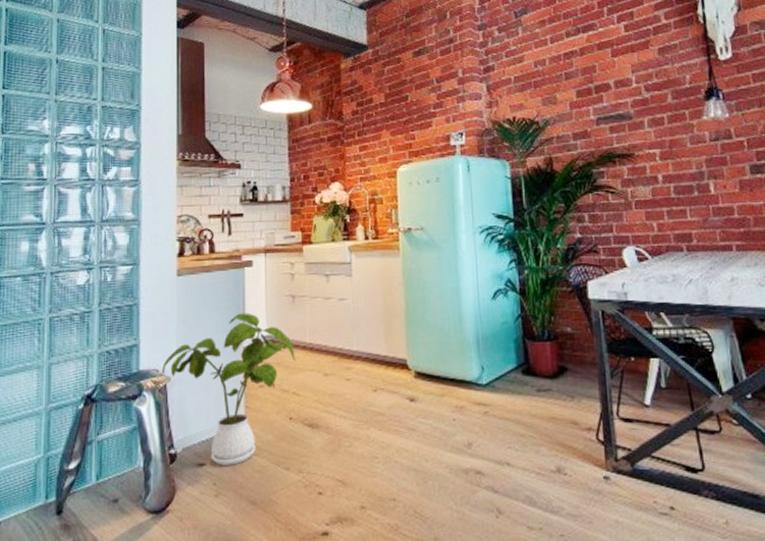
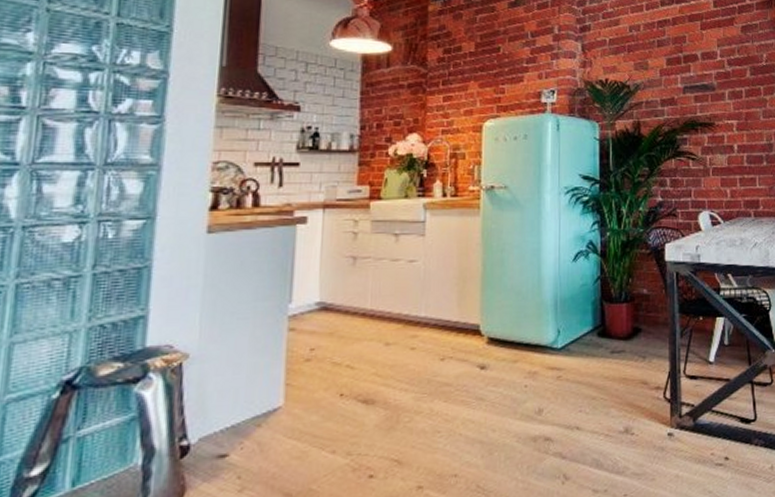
house plant: present [161,313,296,466] -> none [176,276,353,455]

